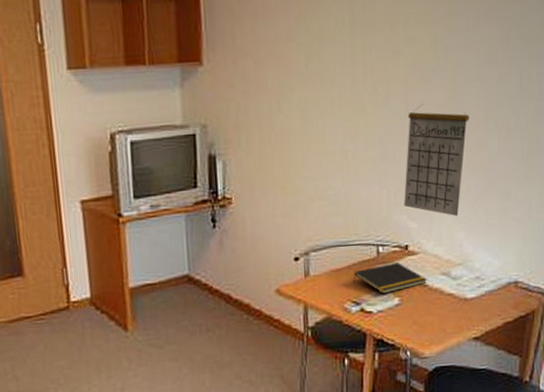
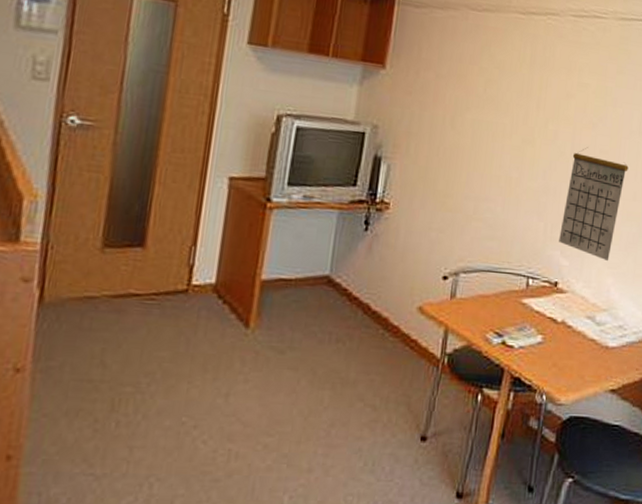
notepad: present [353,261,427,294] -> none [498,297,572,330]

